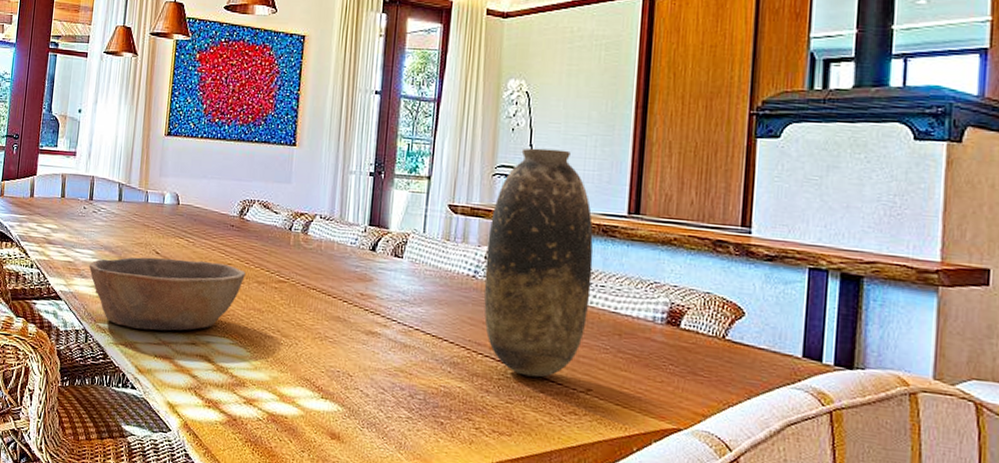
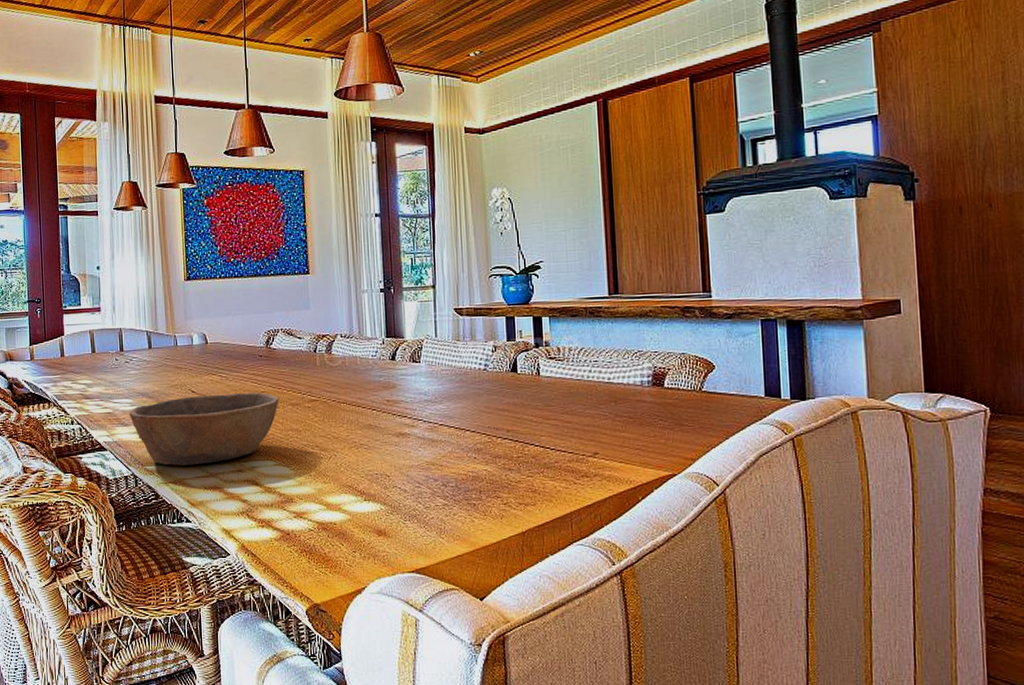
vase: present [484,148,594,378] -> none [492,246,587,450]

